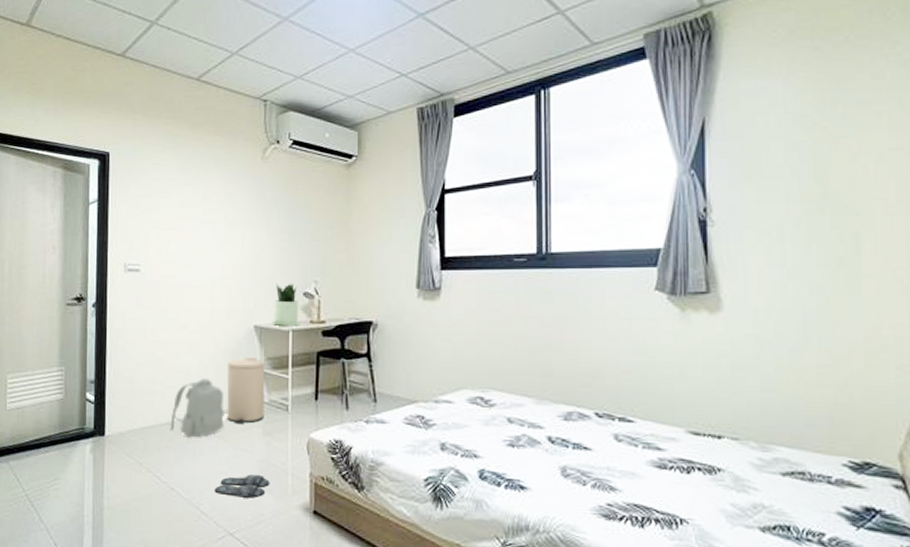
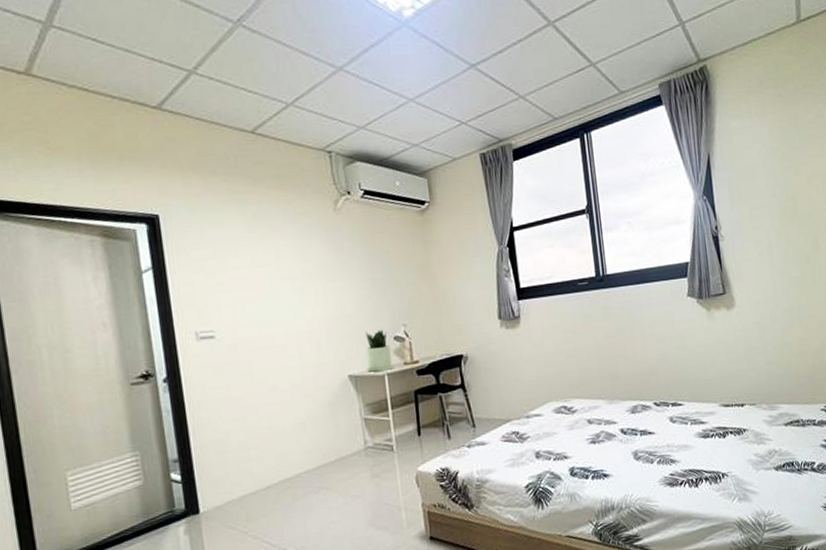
backpack: present [170,377,224,438] -> none [272,434,331,496]
slippers: present [214,474,270,498] -> none [329,516,385,544]
pedal bin: present [227,357,265,425] -> none [326,406,371,474]

